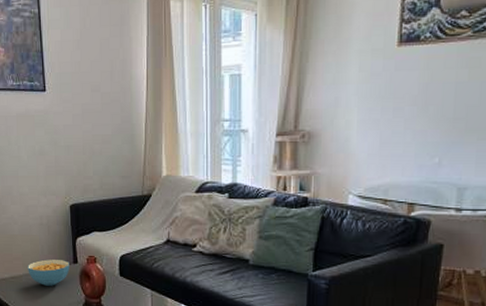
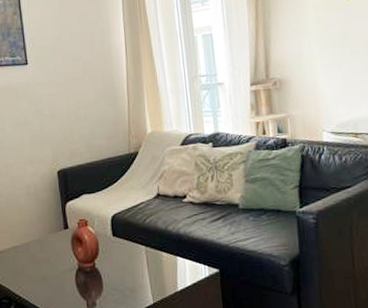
cereal bowl: present [28,259,70,286] -> none [16,227,60,256]

